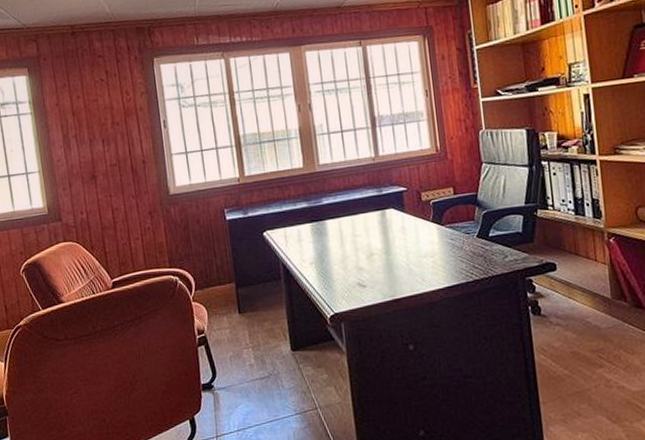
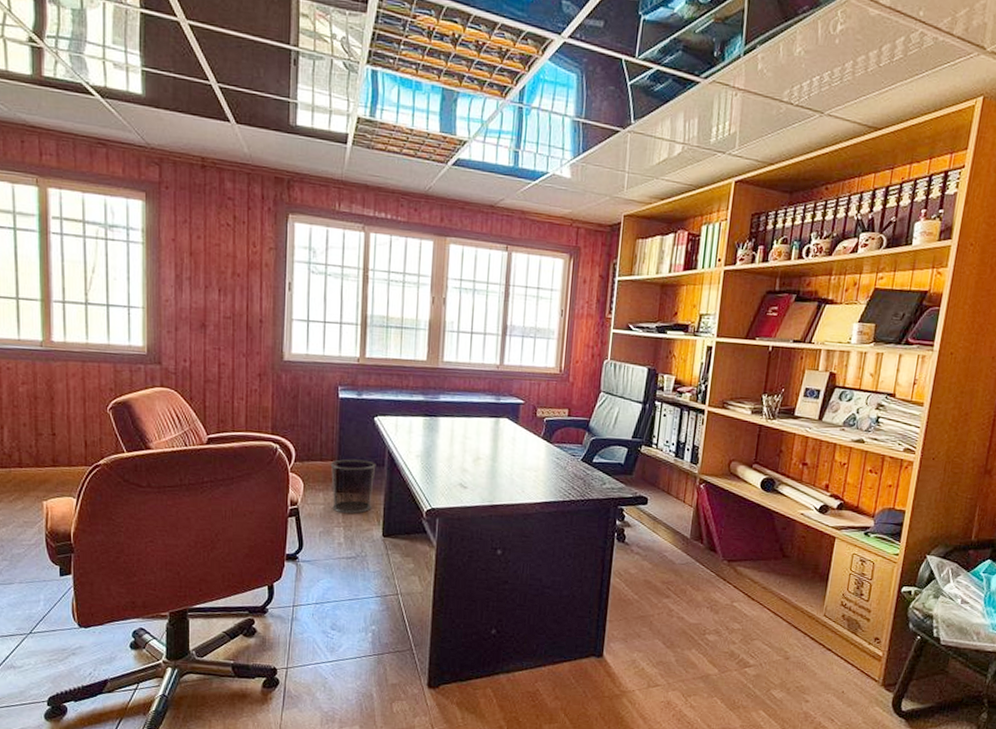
waste bin: none [229,276,276,334] -> present [330,459,376,514]

